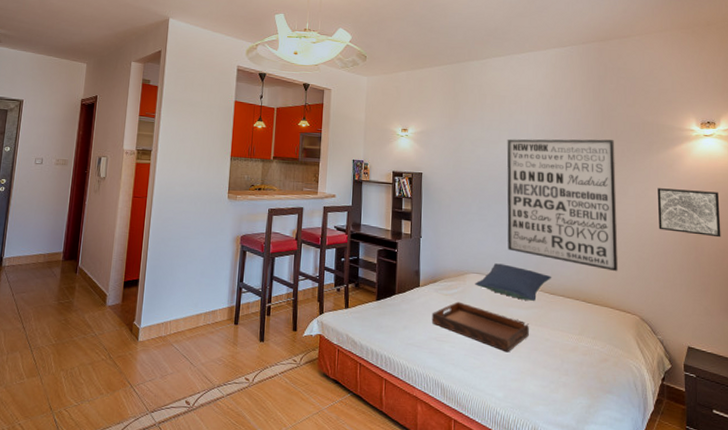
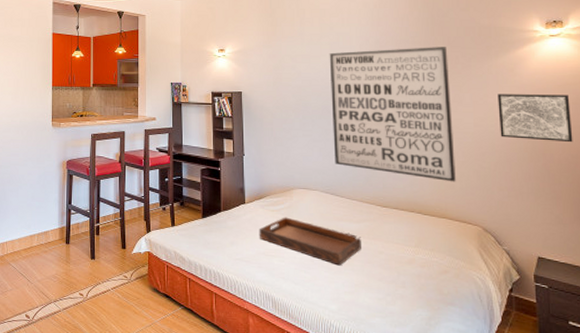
pillow: present [475,263,552,301] -> none [302,178,384,214]

